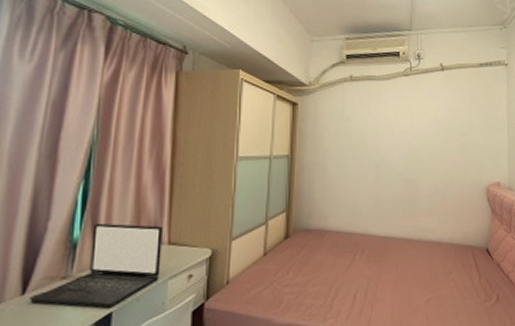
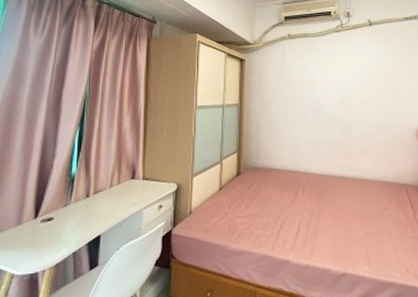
laptop: present [29,223,162,309] -> none [40,161,138,232]

